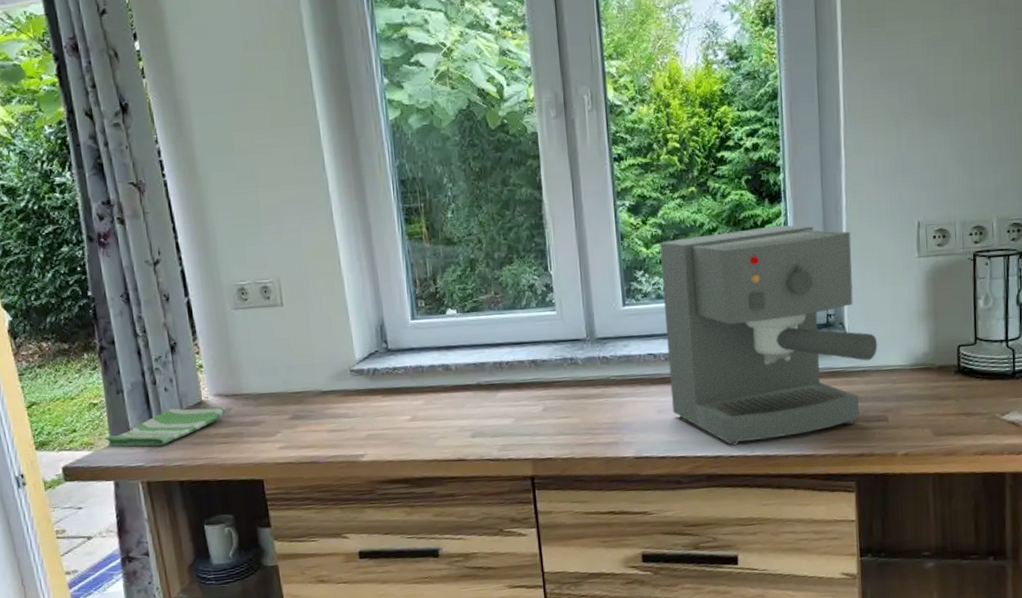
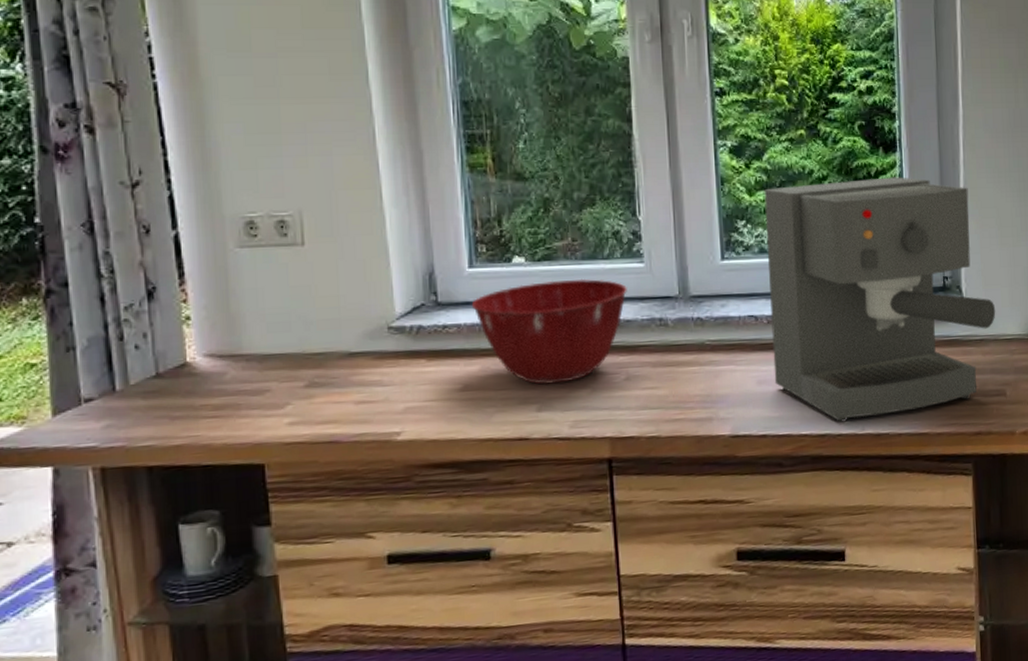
dish towel: present [104,406,226,447] -> none [42,370,219,422]
mixing bowl: none [415,326,542,415] -> present [471,278,627,385]

